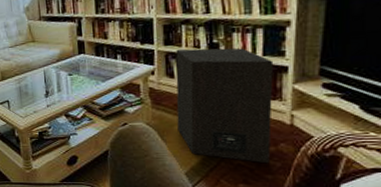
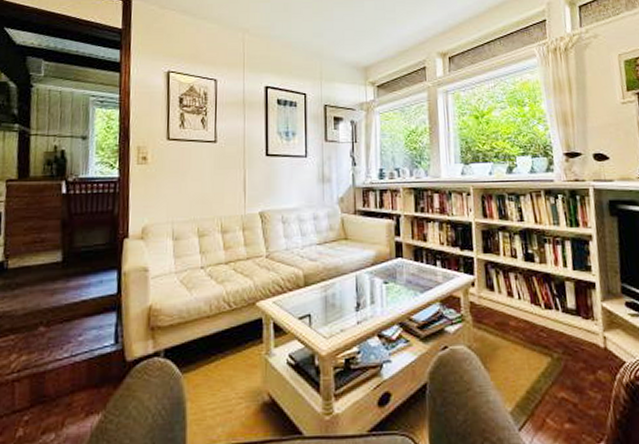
speaker: present [176,48,274,164] -> none [494,258,591,396]

